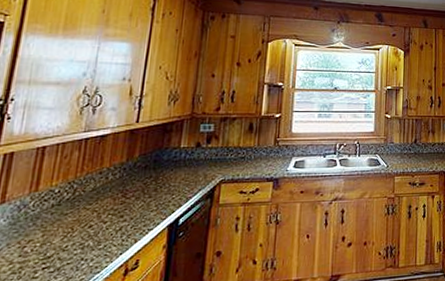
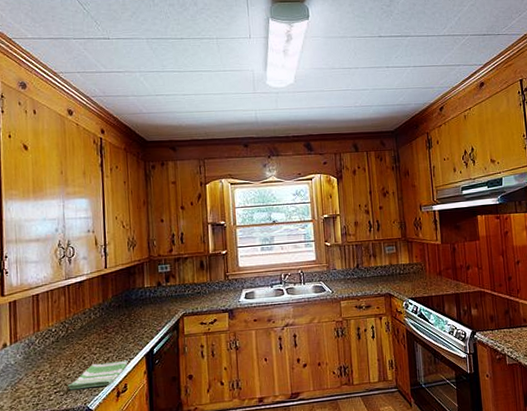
dish towel: none [62,231,146,266] -> present [68,360,128,390]

